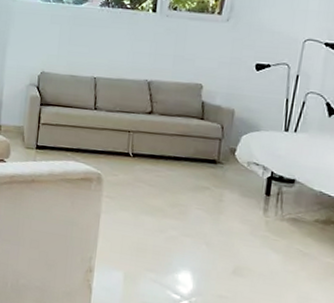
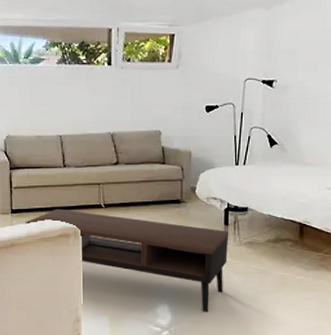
coffee table: none [48,150,271,289] -> present [25,208,229,312]

